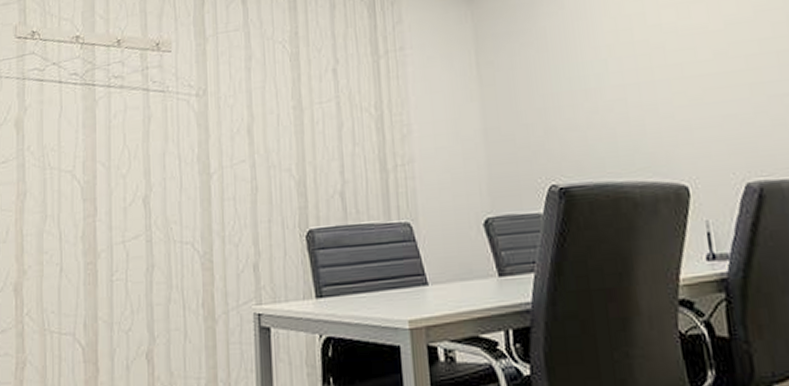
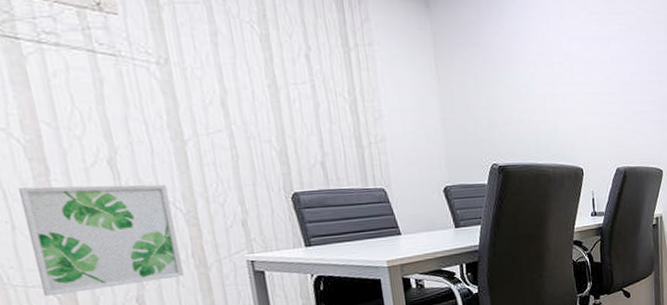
wall art: none [70,222,192,346] -> present [17,184,184,297]

